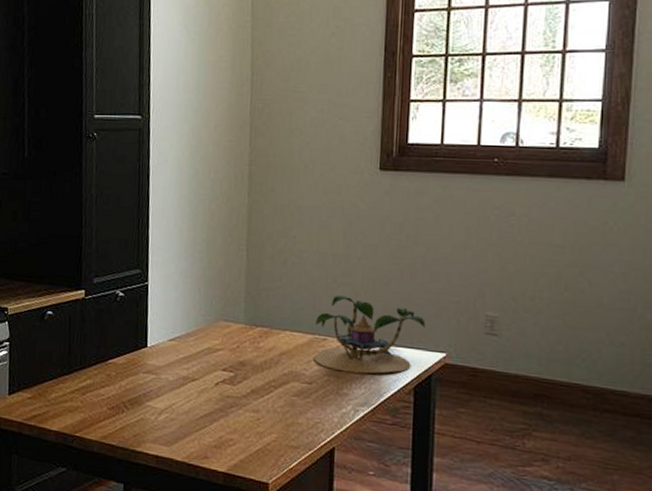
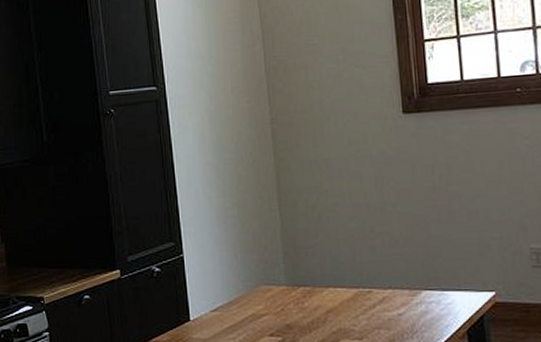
plant: present [315,294,426,374] -> none [358,244,470,323]

